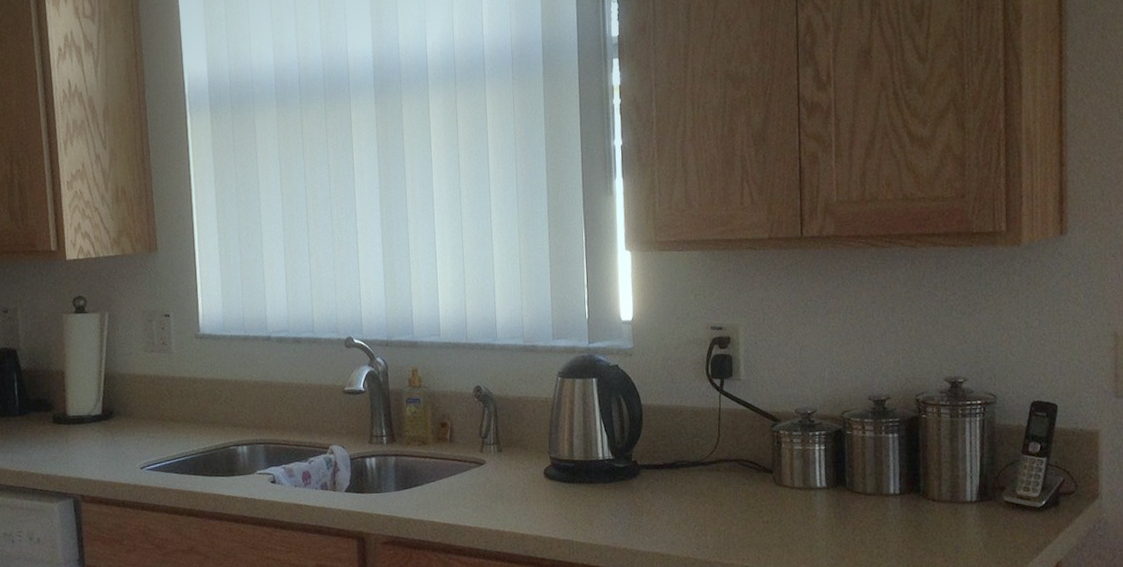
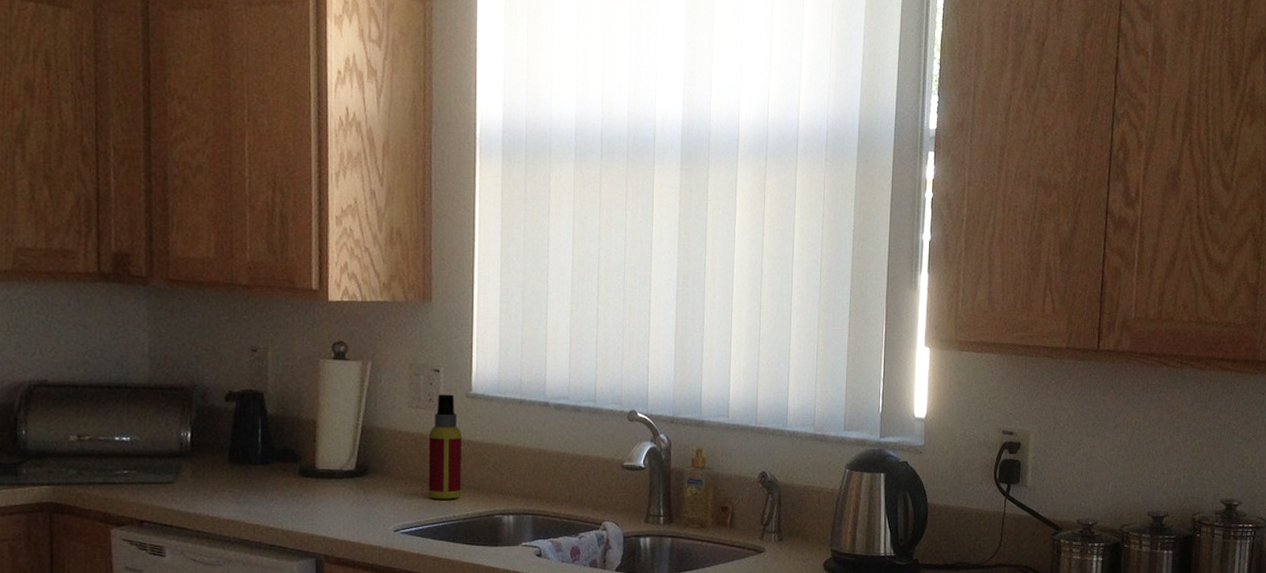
spray bottle: none [165,336,198,436] -> present [429,394,461,500]

